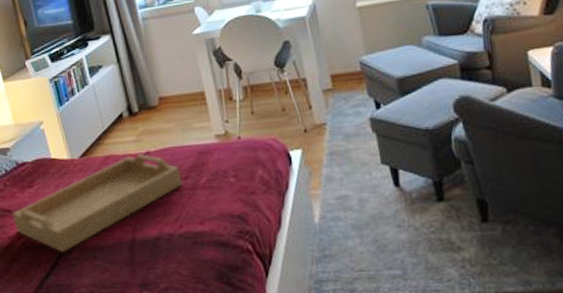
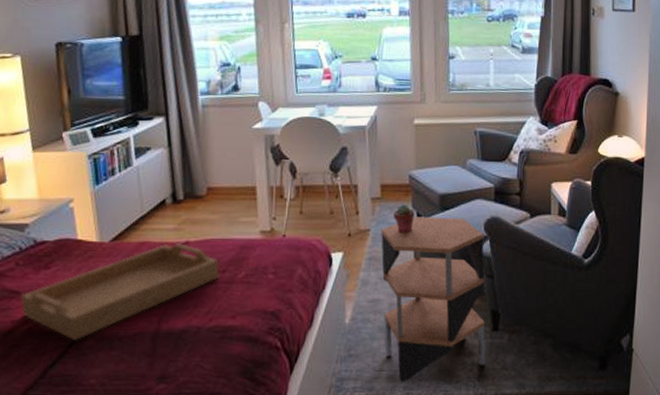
side table: none [338,101,479,283] -> present [381,217,486,383]
potted succulent: none [349,93,373,124] -> present [394,204,415,234]

